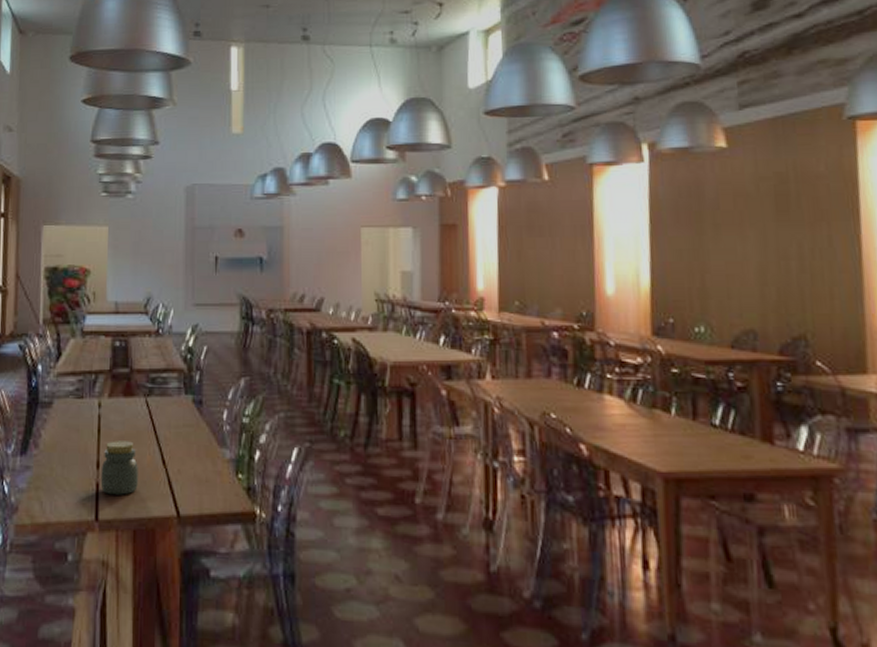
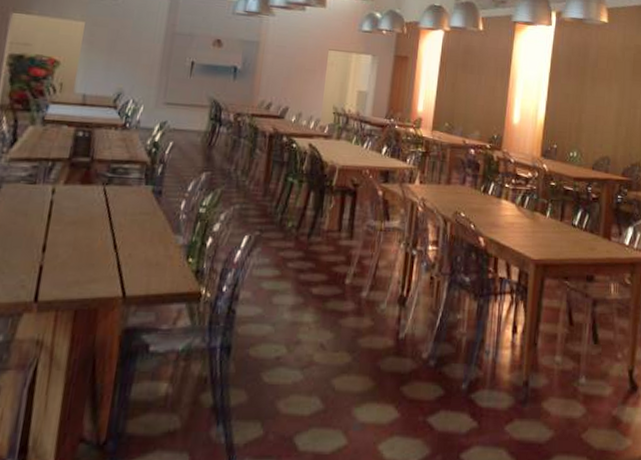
jar: present [100,441,139,495] -> none [44,226,88,277]

